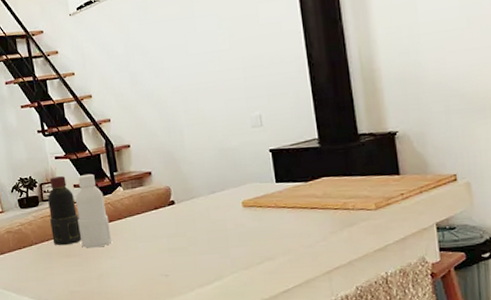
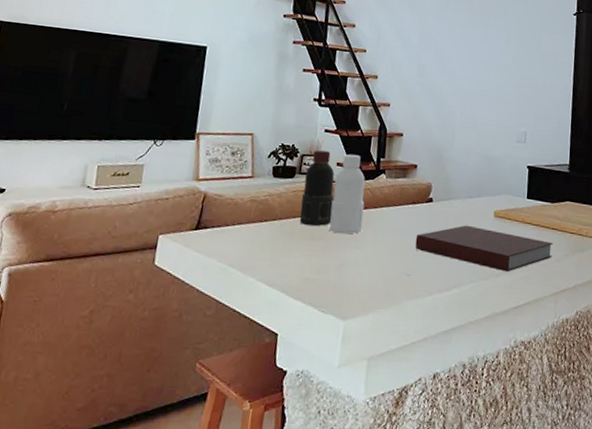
notebook: none [165,219,318,259] -> present [415,225,553,272]

